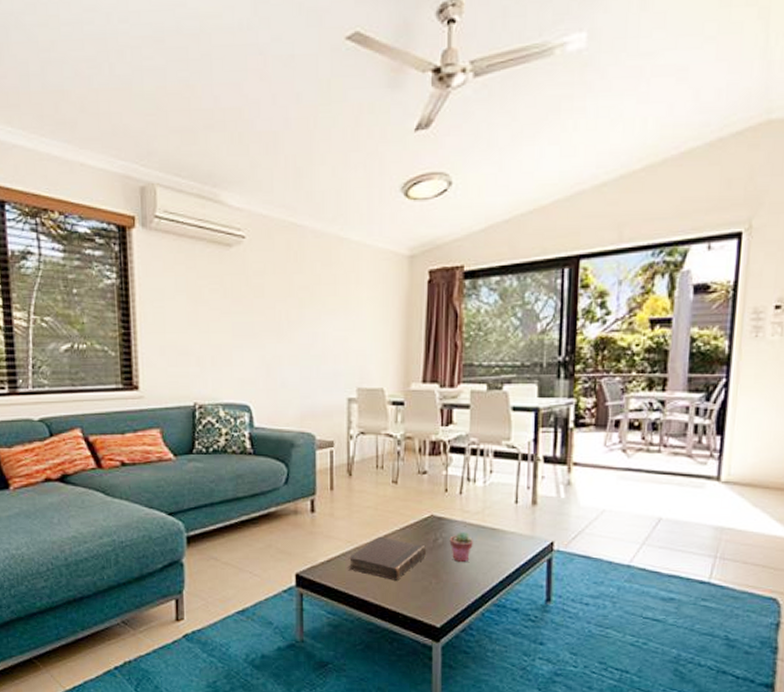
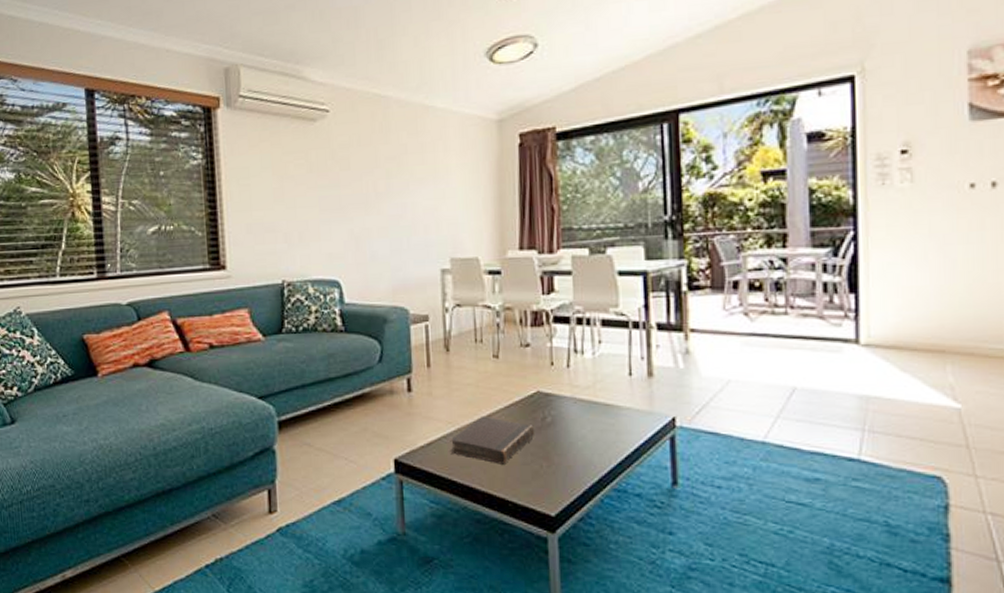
potted succulent: present [449,531,473,563] -> none [559,408,585,443]

